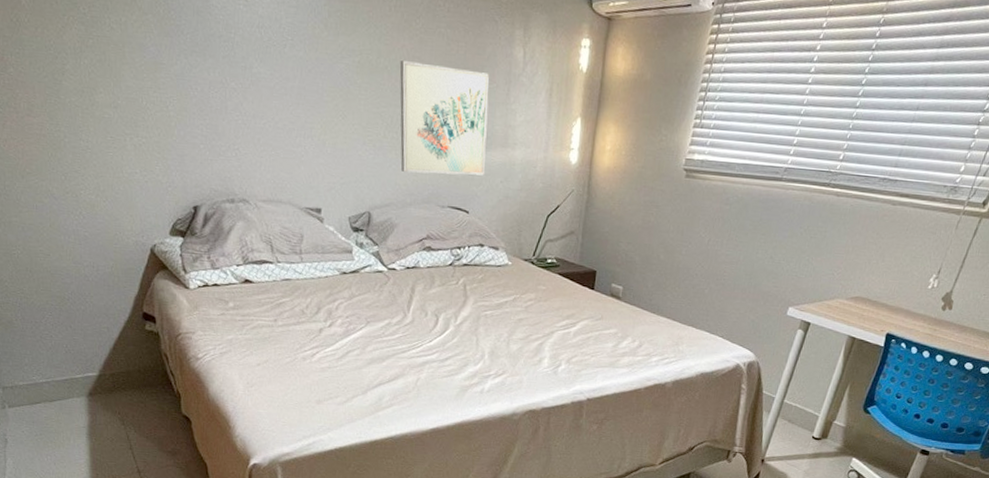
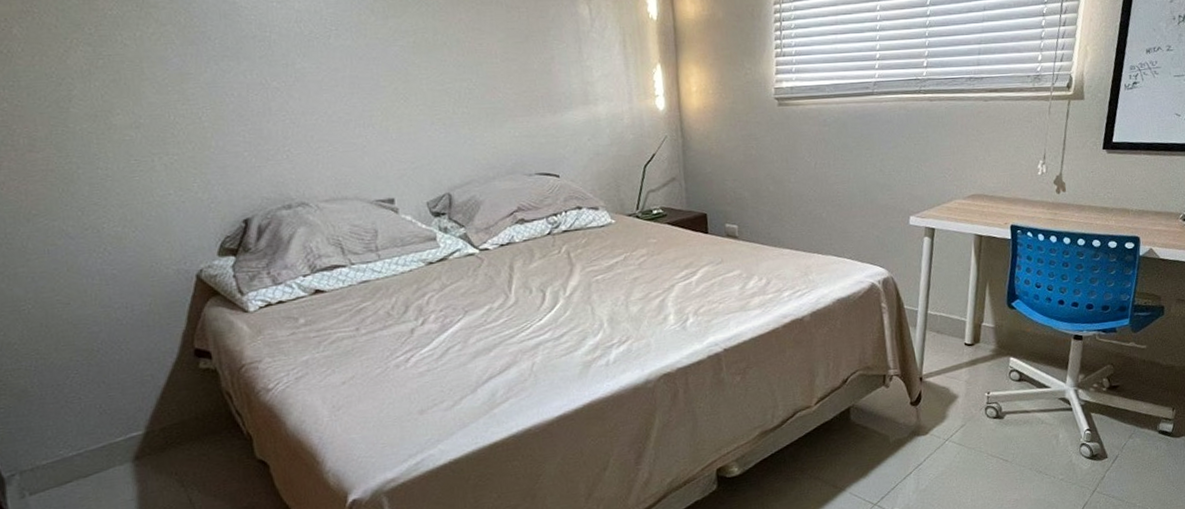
wall art: present [399,61,489,176] -> none [459,33,569,146]

